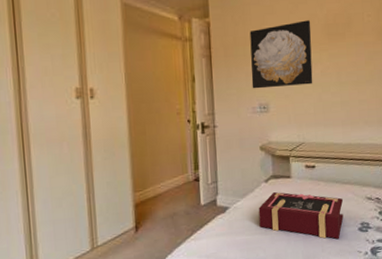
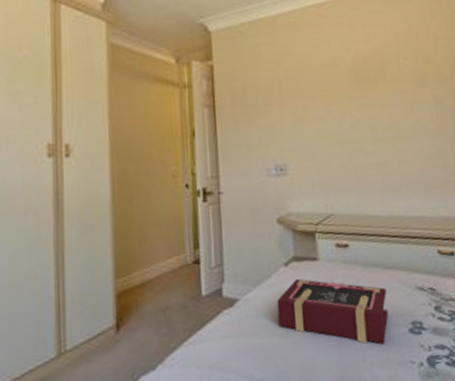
wall art: present [249,20,313,89] -> none [261,64,341,146]

